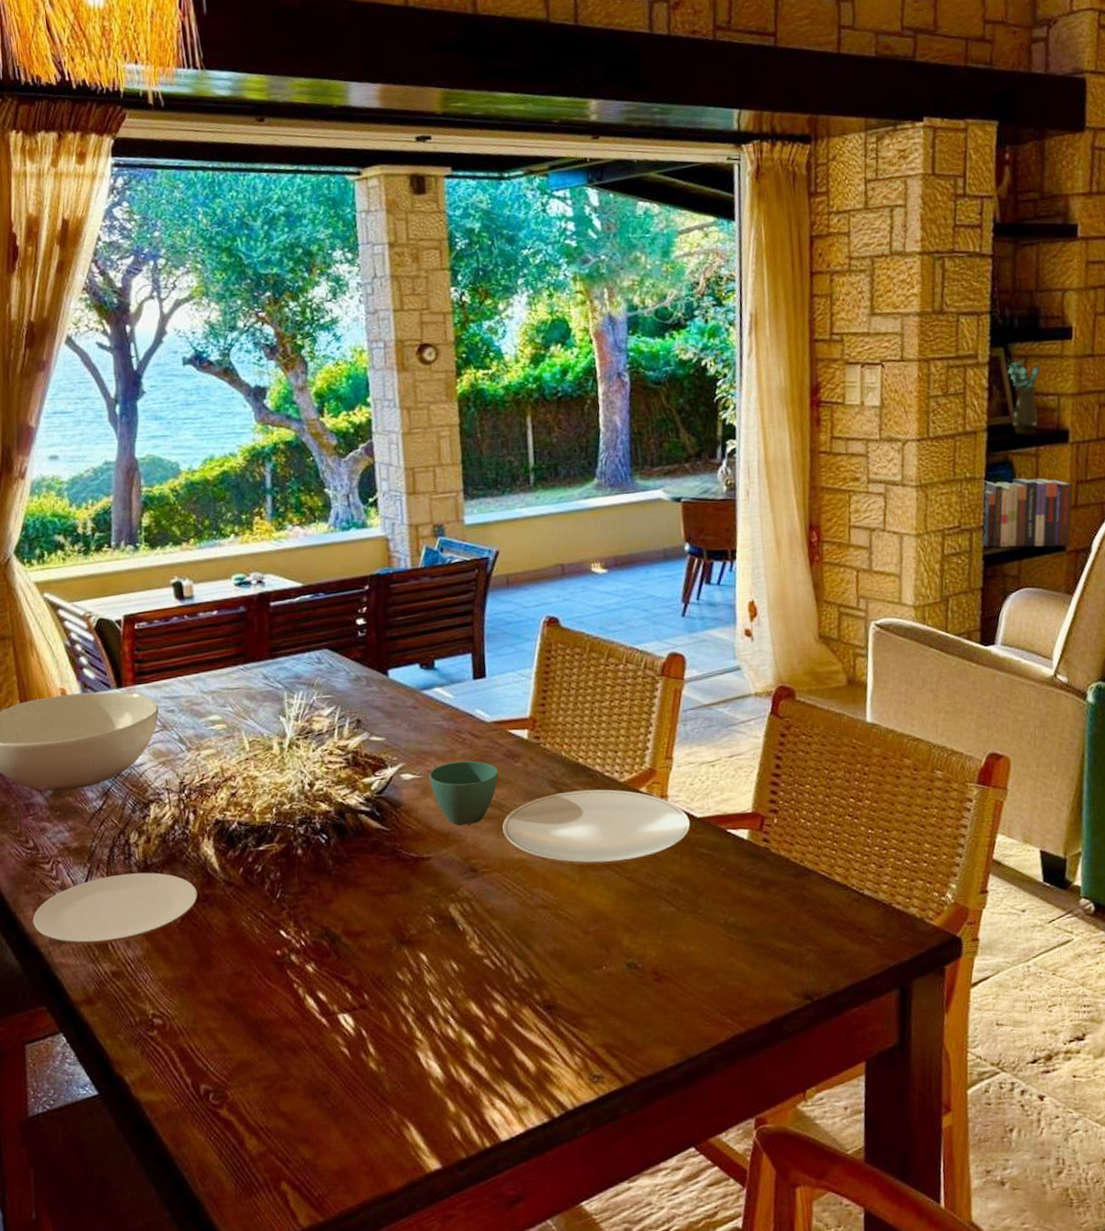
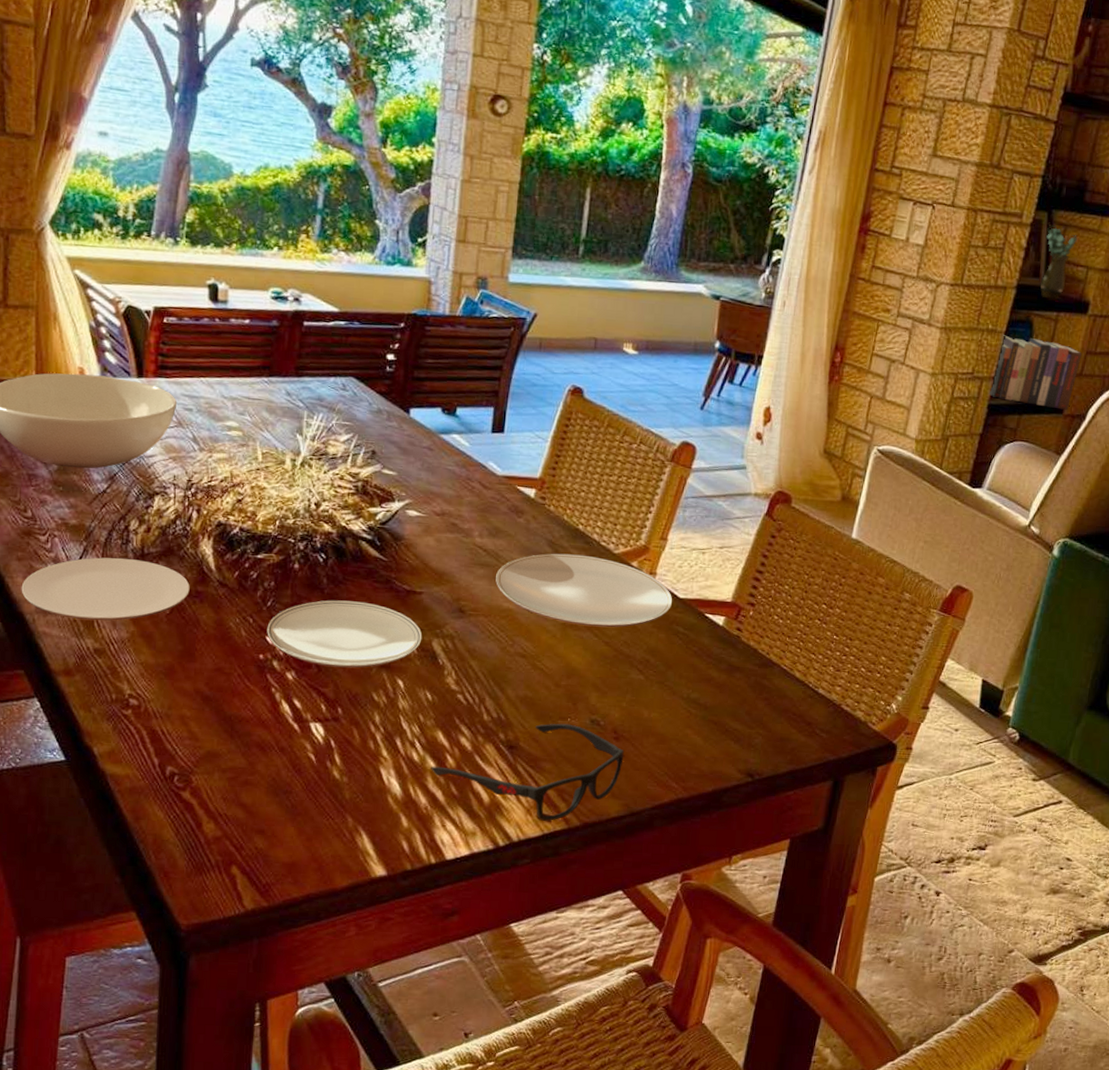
plate: none [279,877,438,953] -> present [267,600,423,669]
cup: present [429,760,499,825] -> none [433,507,501,568]
sunglasses: none [469,972,670,1083] -> present [431,723,624,821]

